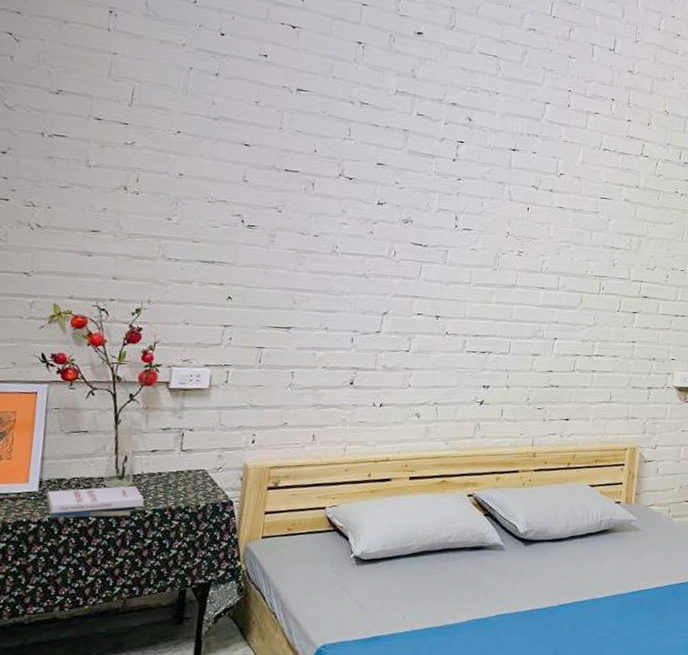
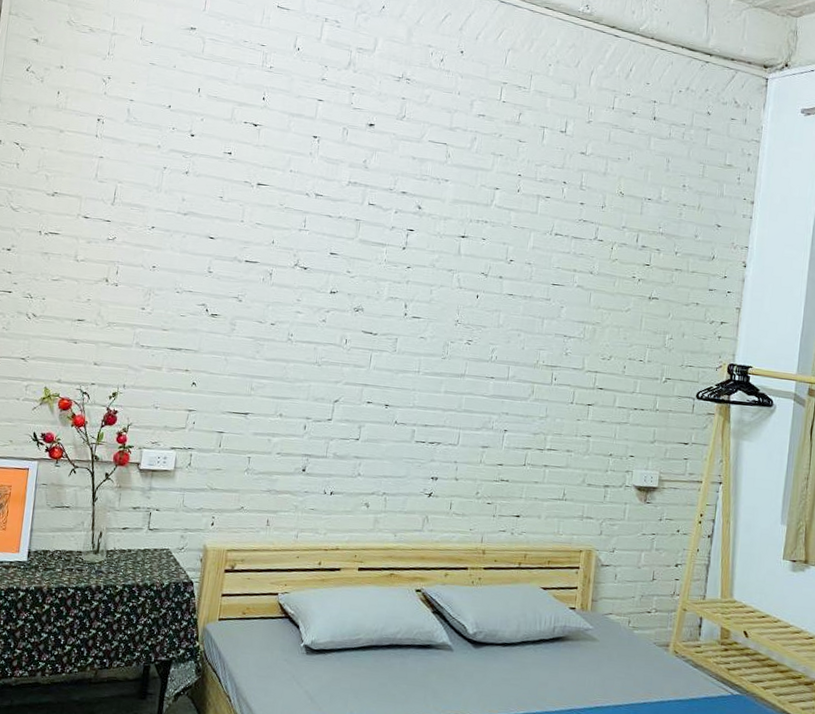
books: present [46,485,144,518] -> none [33,560,116,590]

